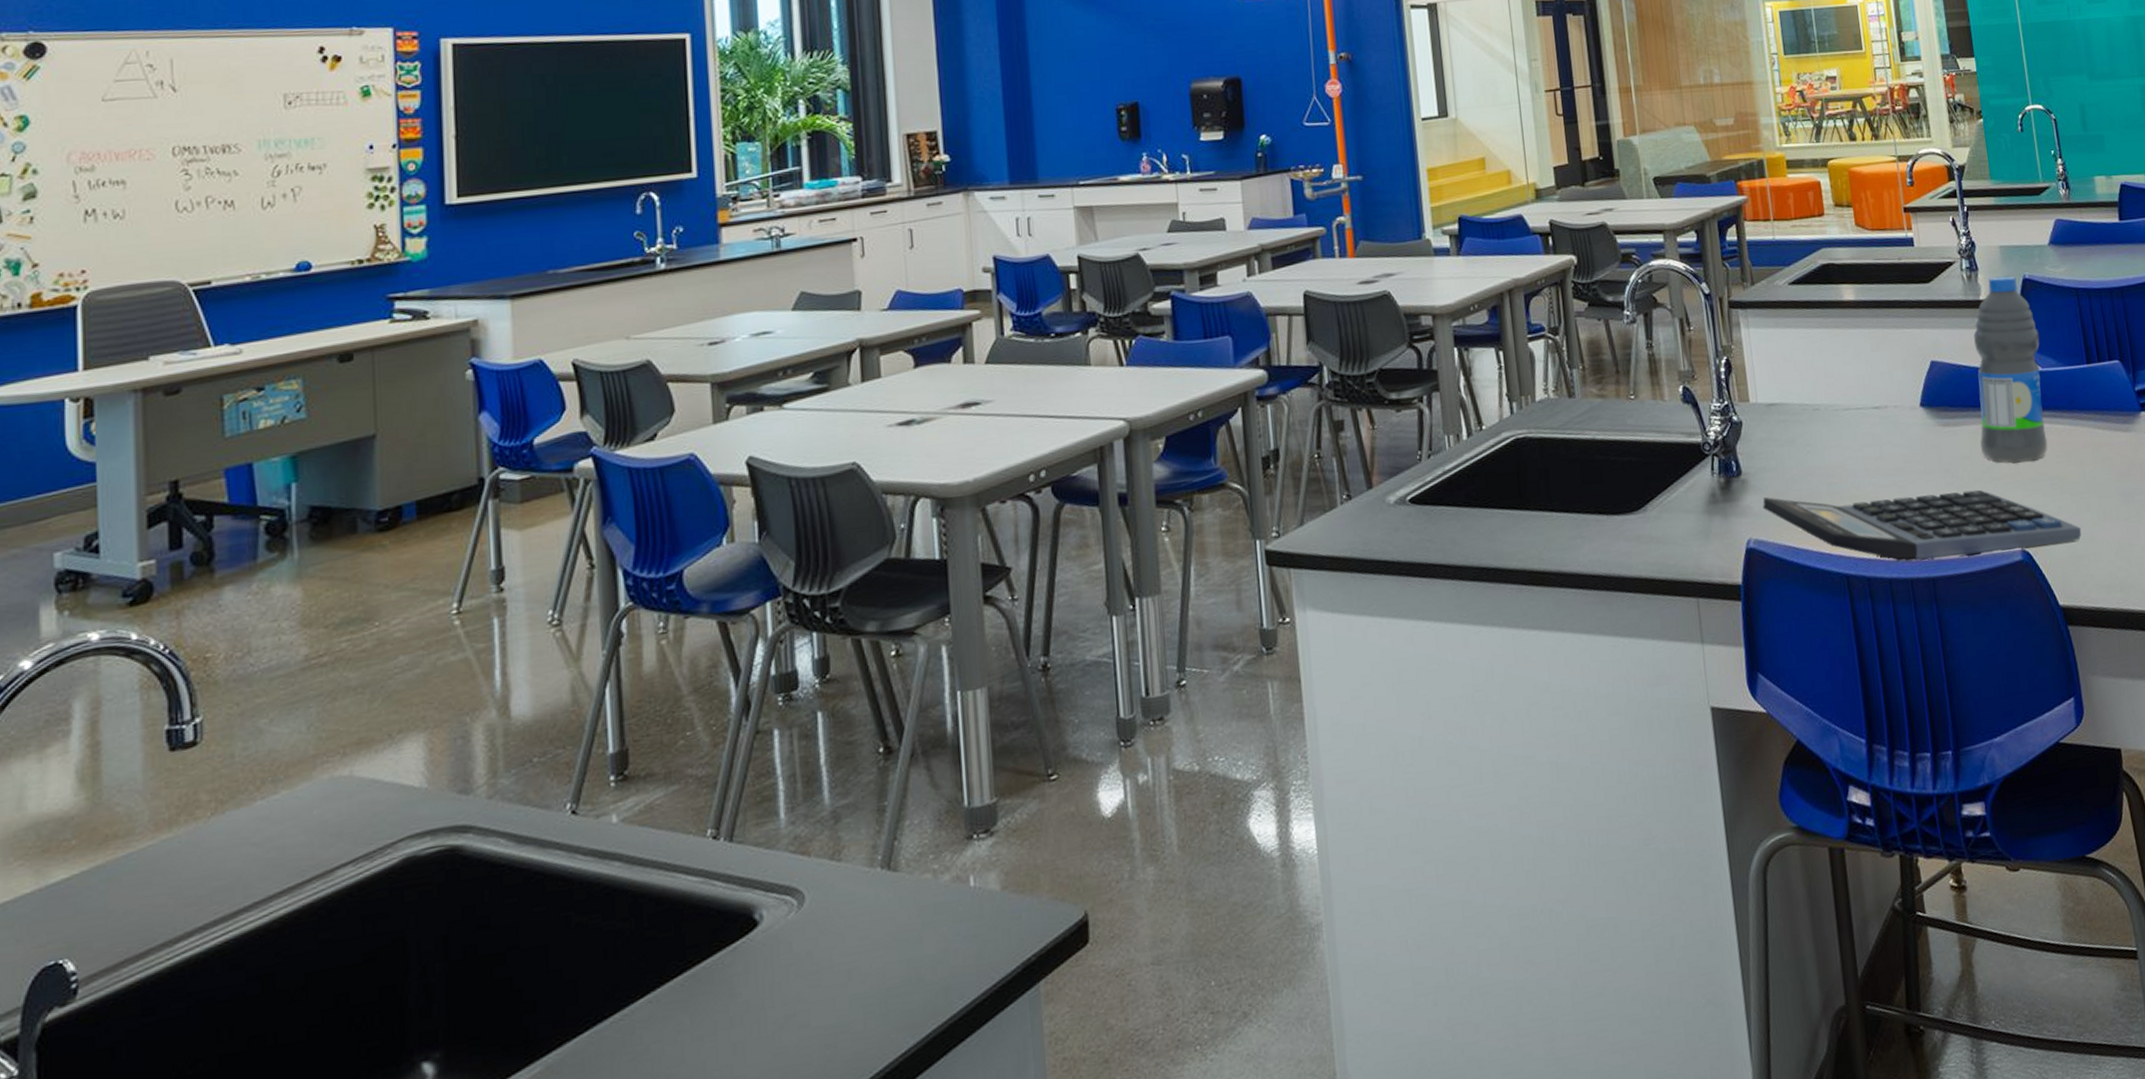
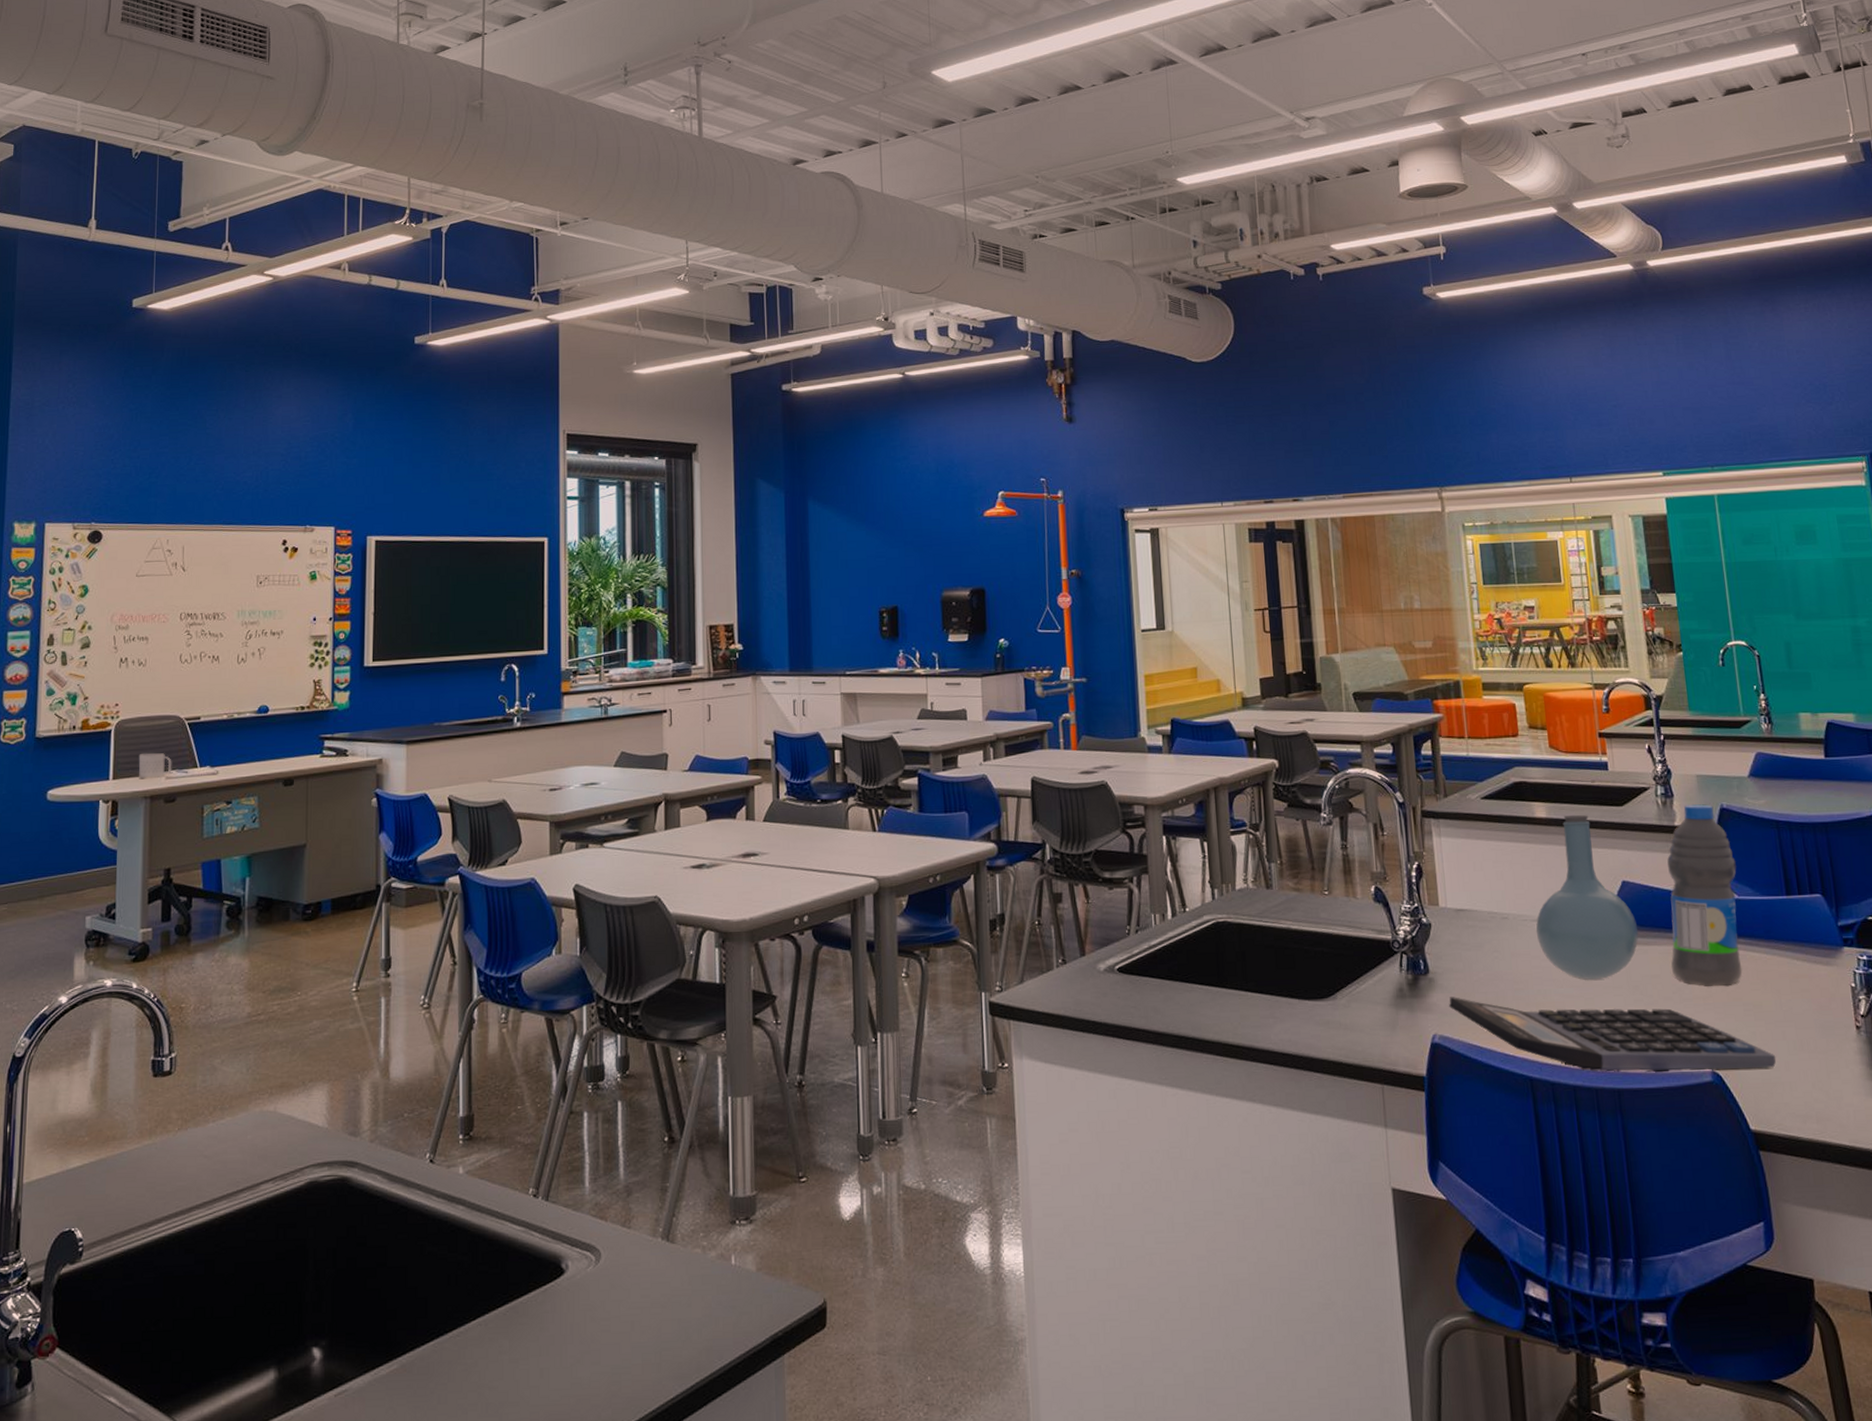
mug: none [121,331,173,367] -> present [138,752,172,779]
bottle: none [1847,295,1949,468] -> present [1535,815,1639,981]

